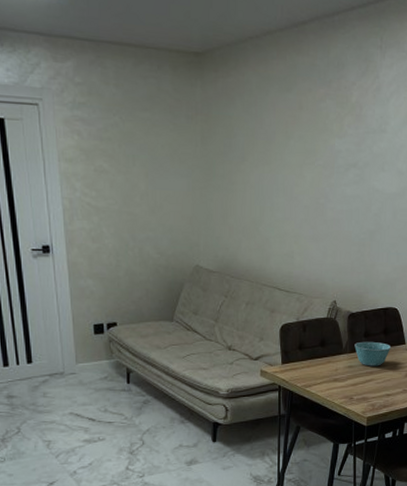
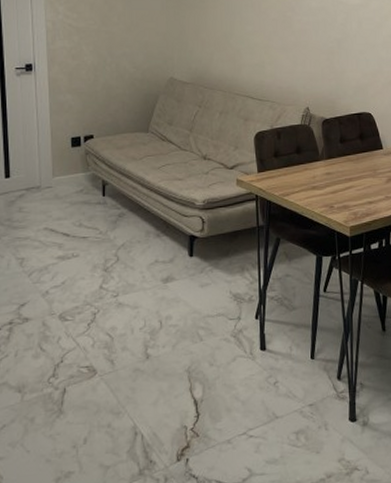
bowl: present [354,341,392,367] -> none [331,147,369,173]

